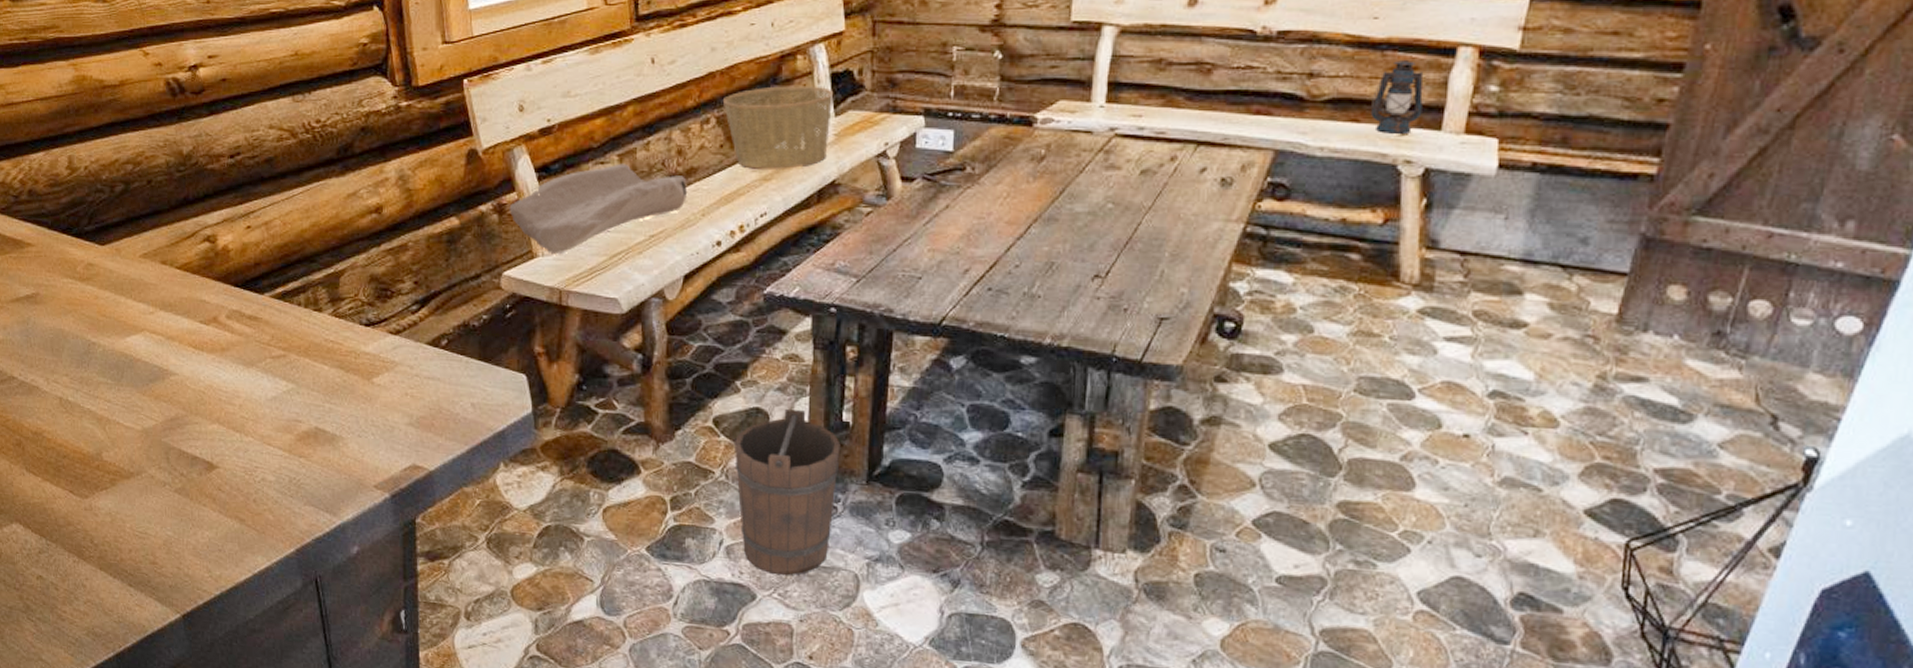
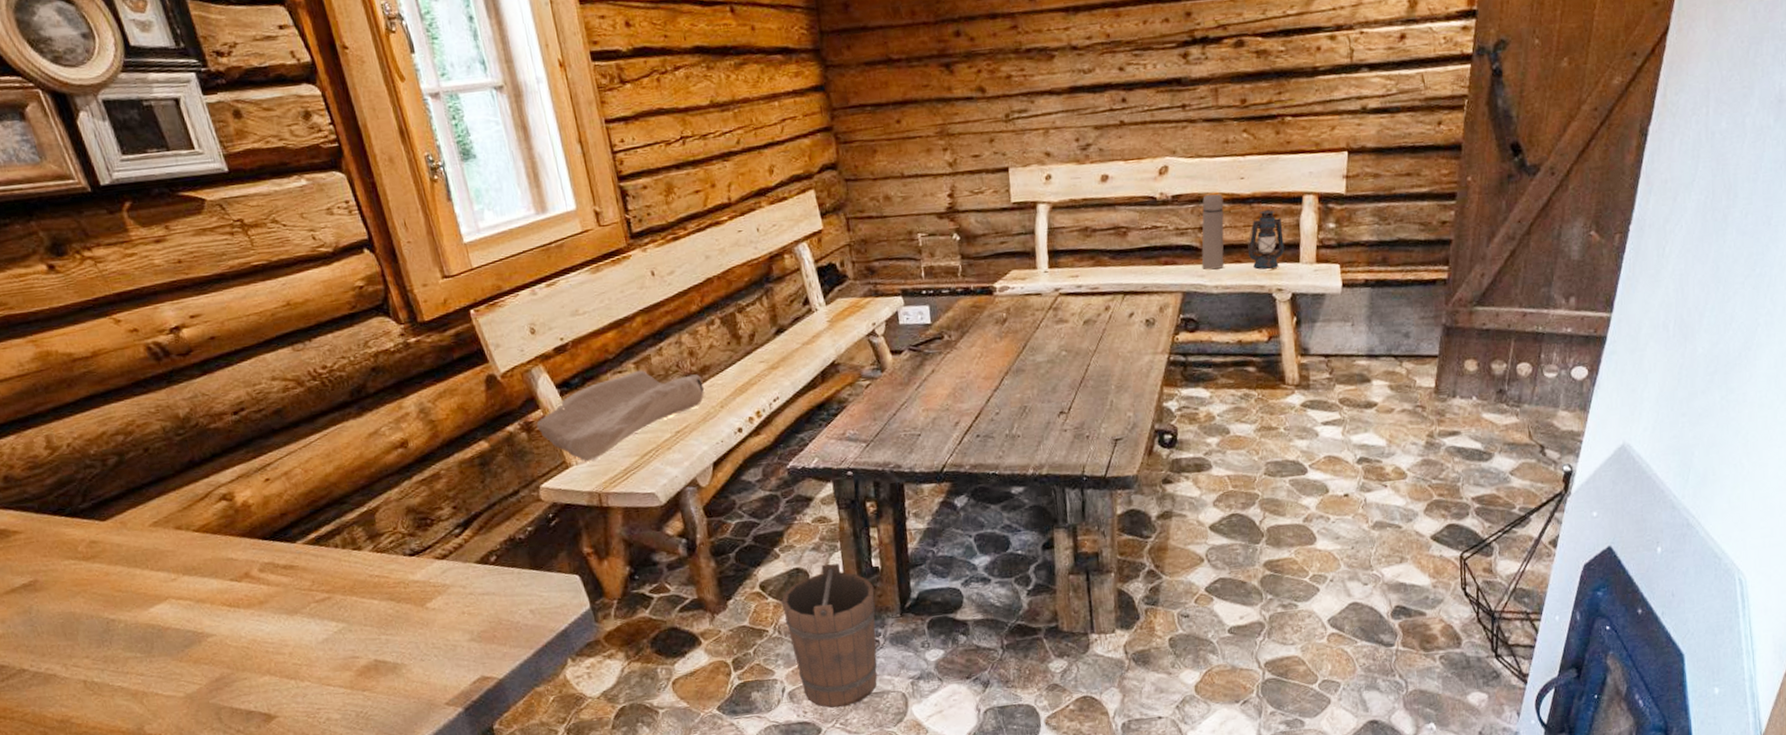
basket: present [722,86,834,169] -> none [723,280,824,360]
thermos: none [1305,35,1346,127] -> present [1201,194,1224,270]

